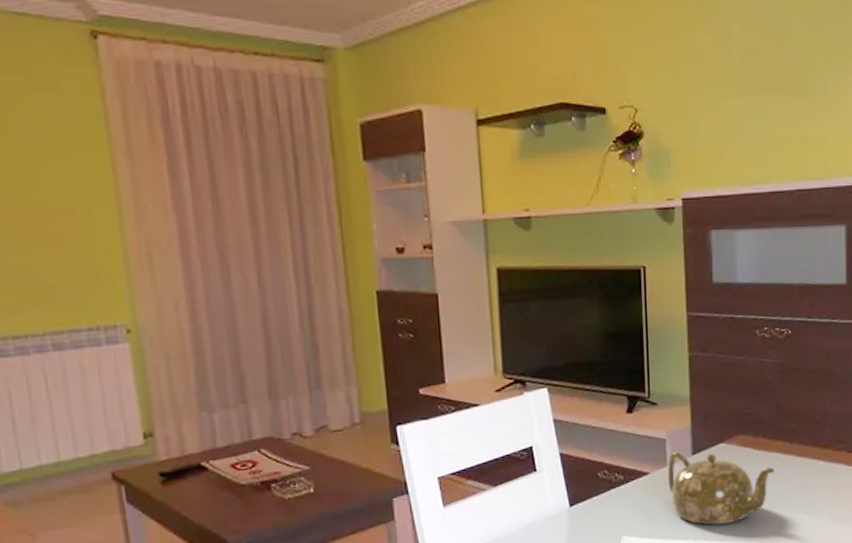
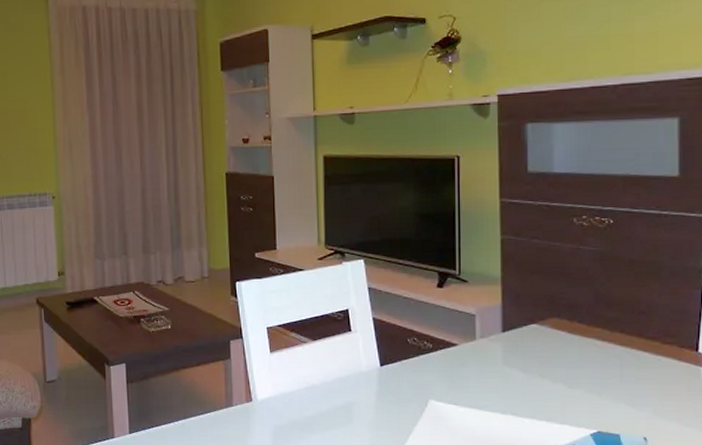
teapot: present [668,451,774,525] -> none [477,327,592,402]

